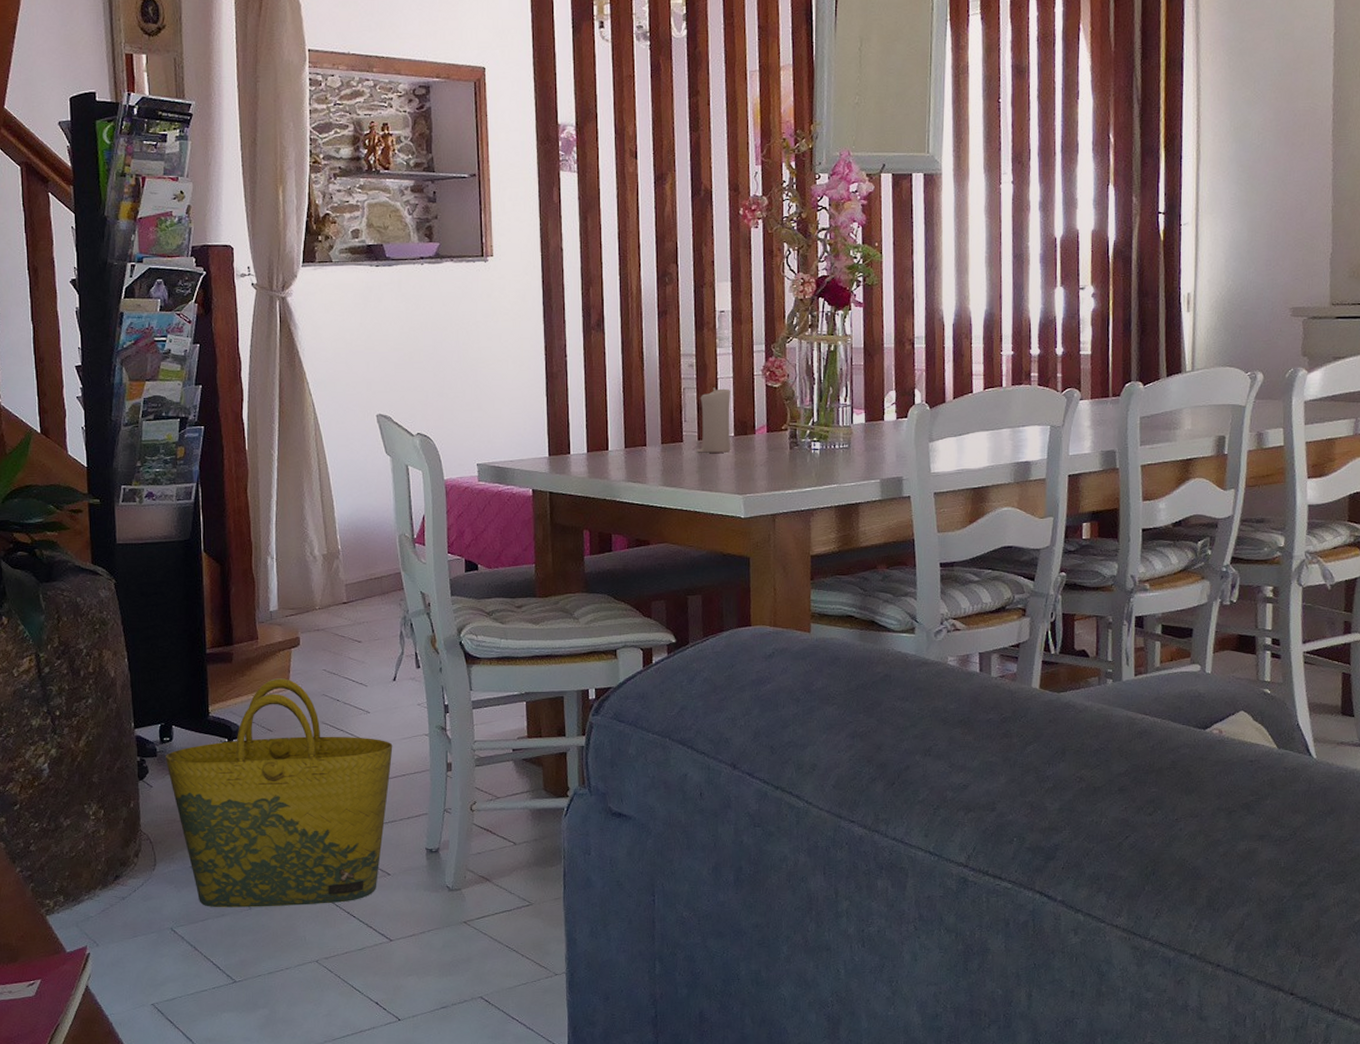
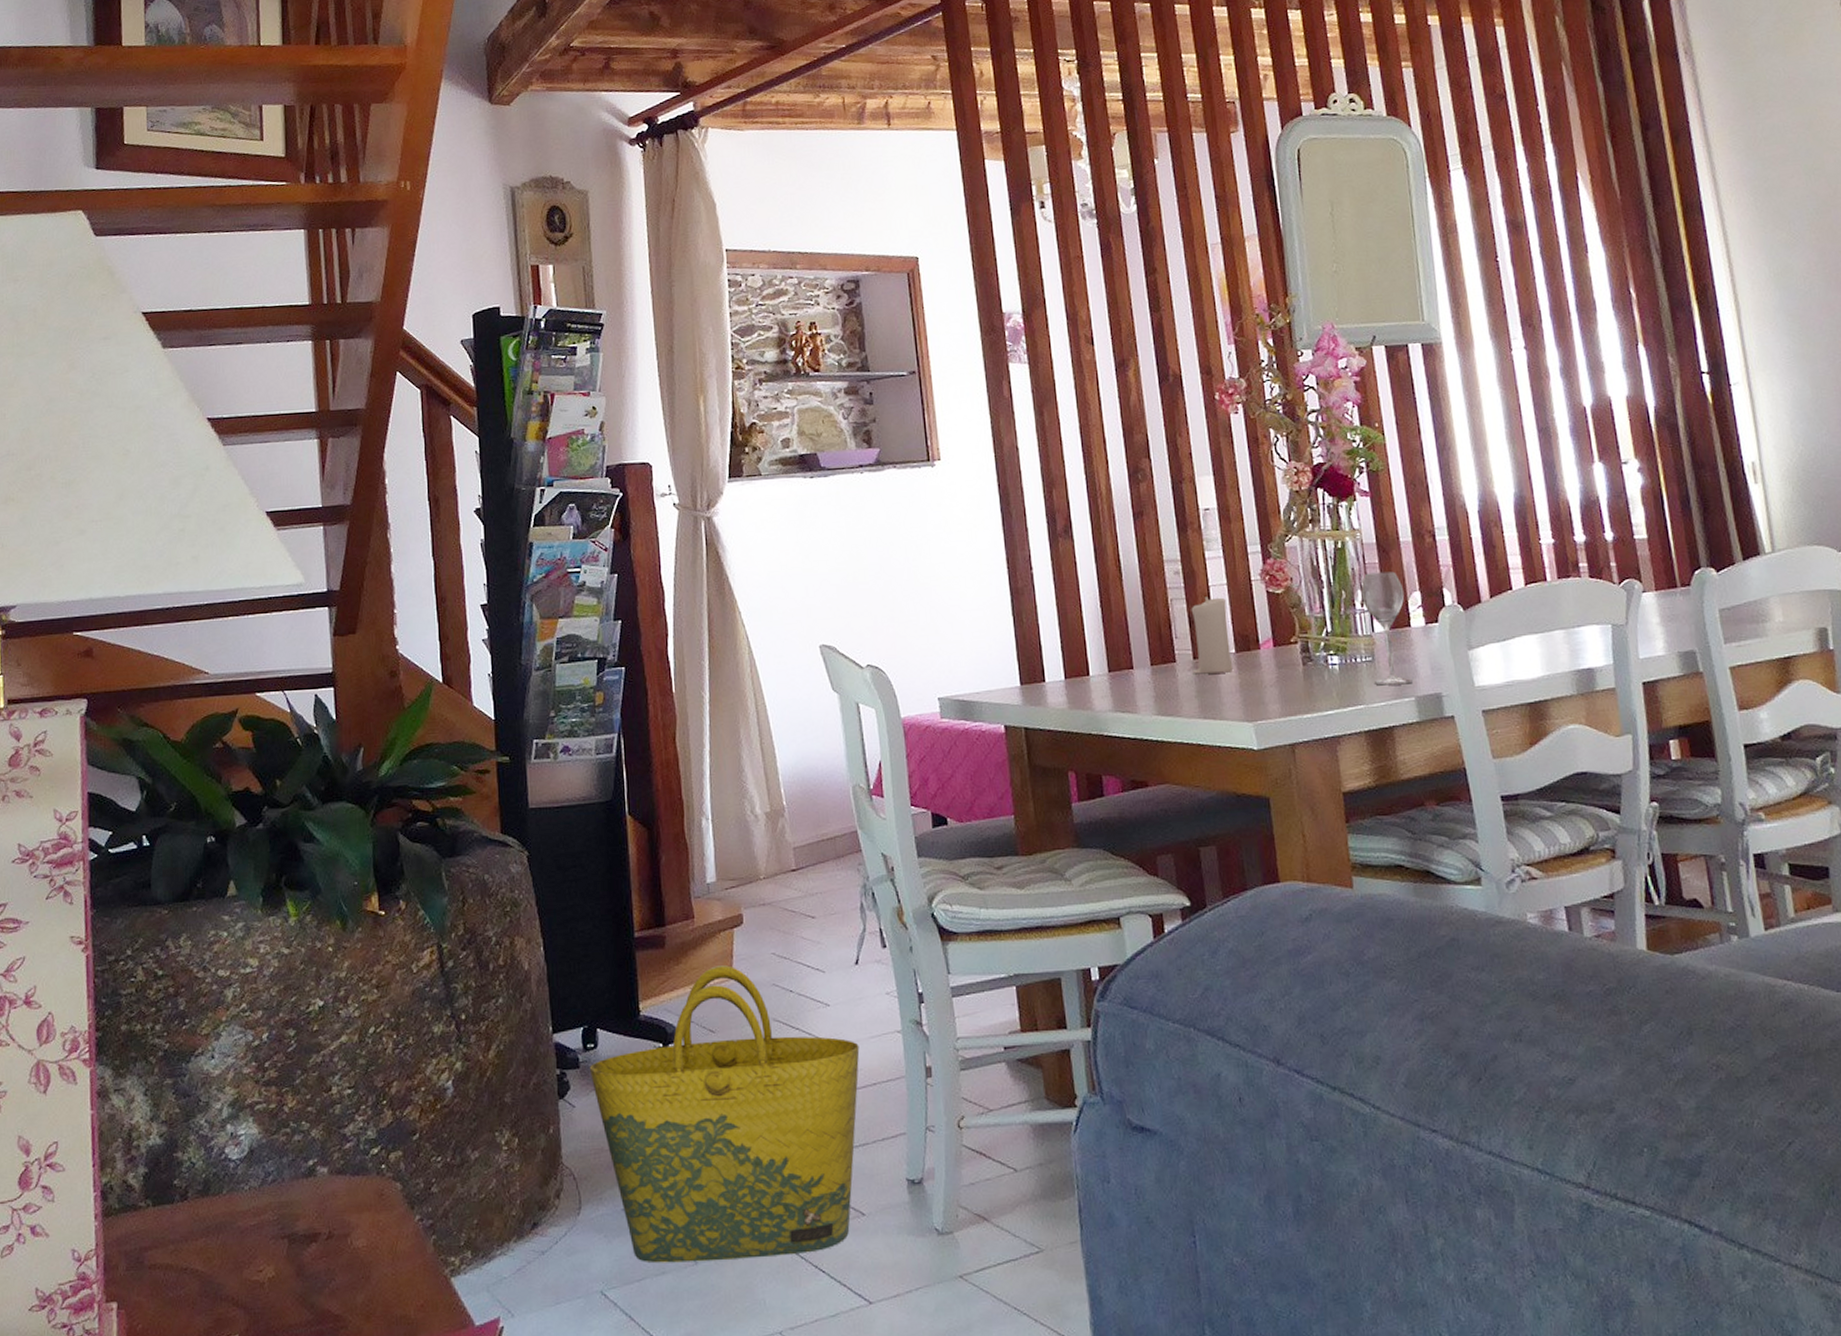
wineglass: none [846,373,882,469] -> present [1360,571,1413,686]

